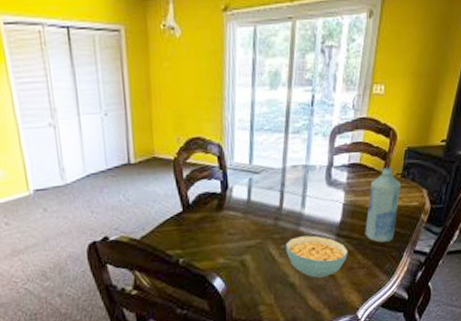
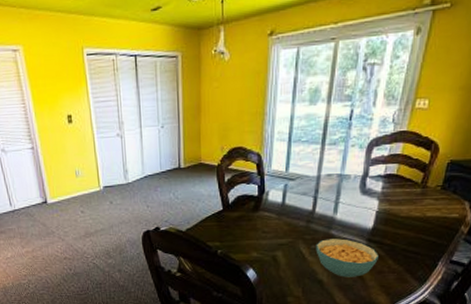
bottle: present [365,167,401,243] -> none [397,179,440,250]

